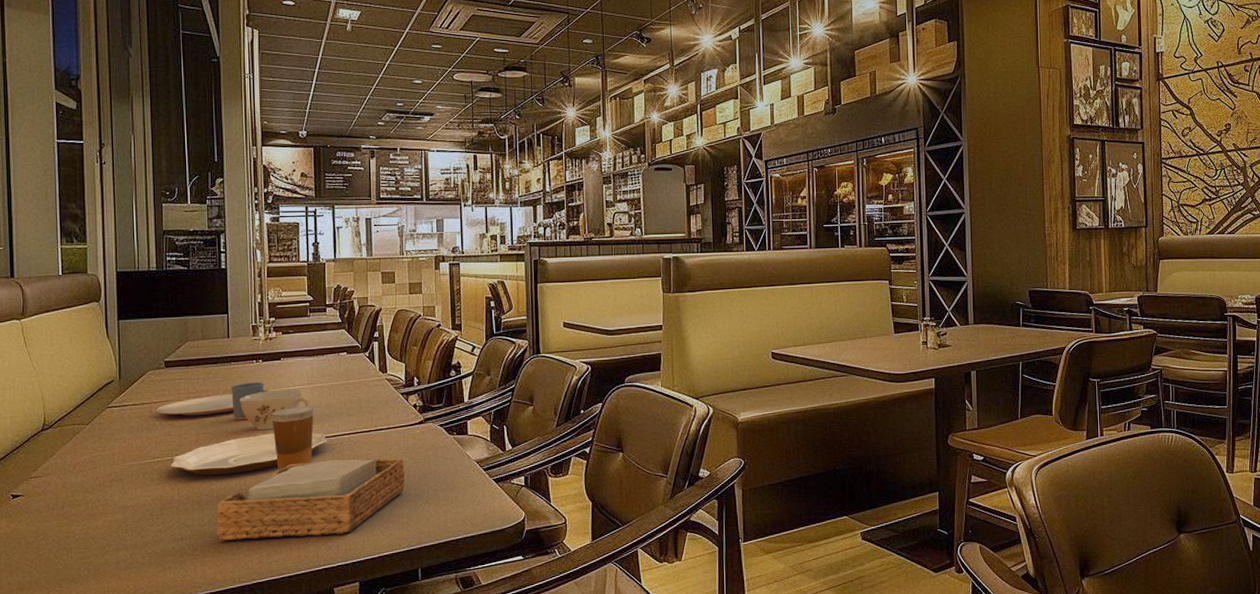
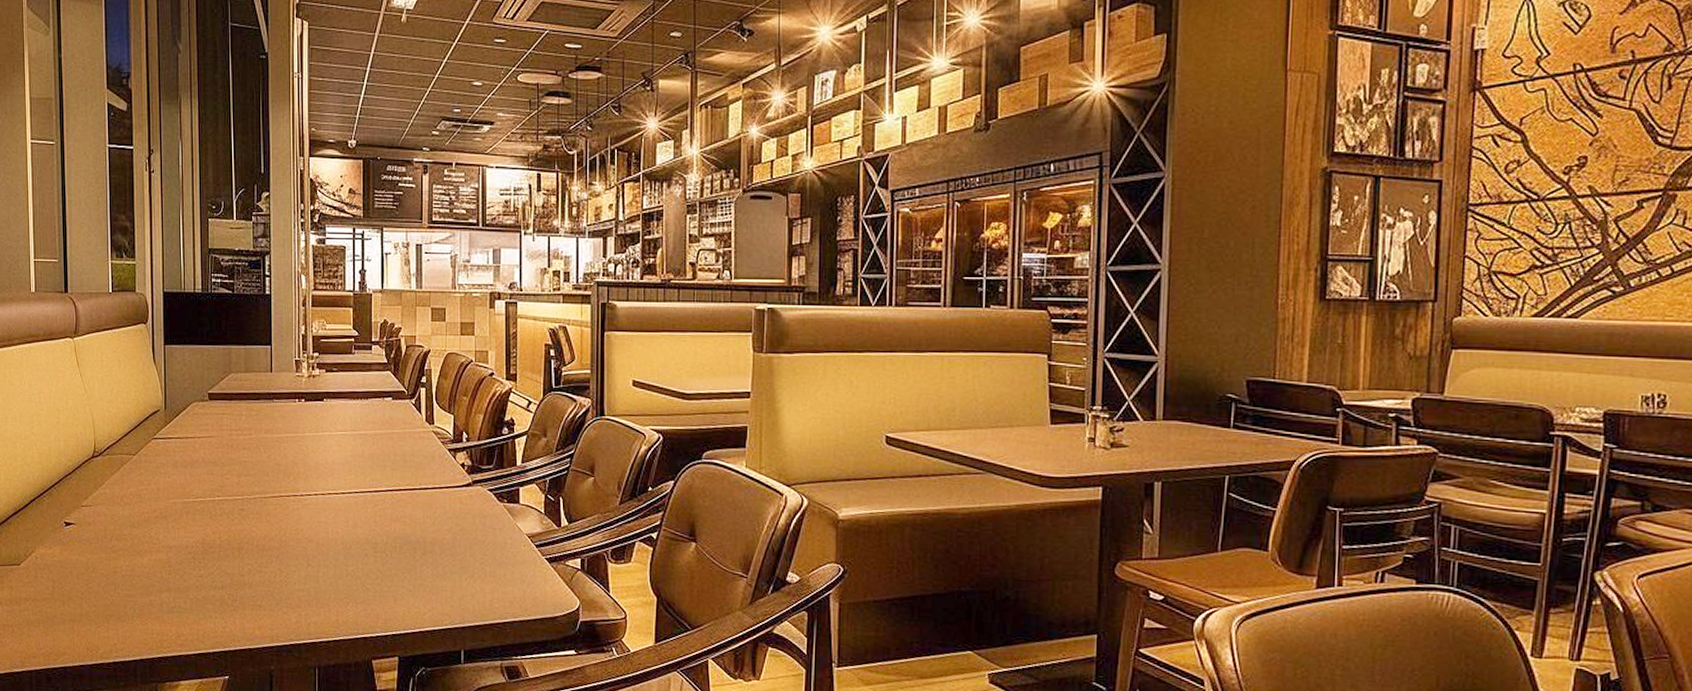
plate: present [156,394,234,416] -> none [200,434,276,456]
plate: present [170,432,328,475] -> none [212,482,370,523]
napkin holder: present [216,458,405,541] -> none [255,517,450,602]
mug: present [231,382,270,420] -> none [273,423,312,464]
teacup: present [240,389,309,430] -> none [281,433,351,478]
beverage cup: present [271,406,314,471] -> none [313,455,356,524]

